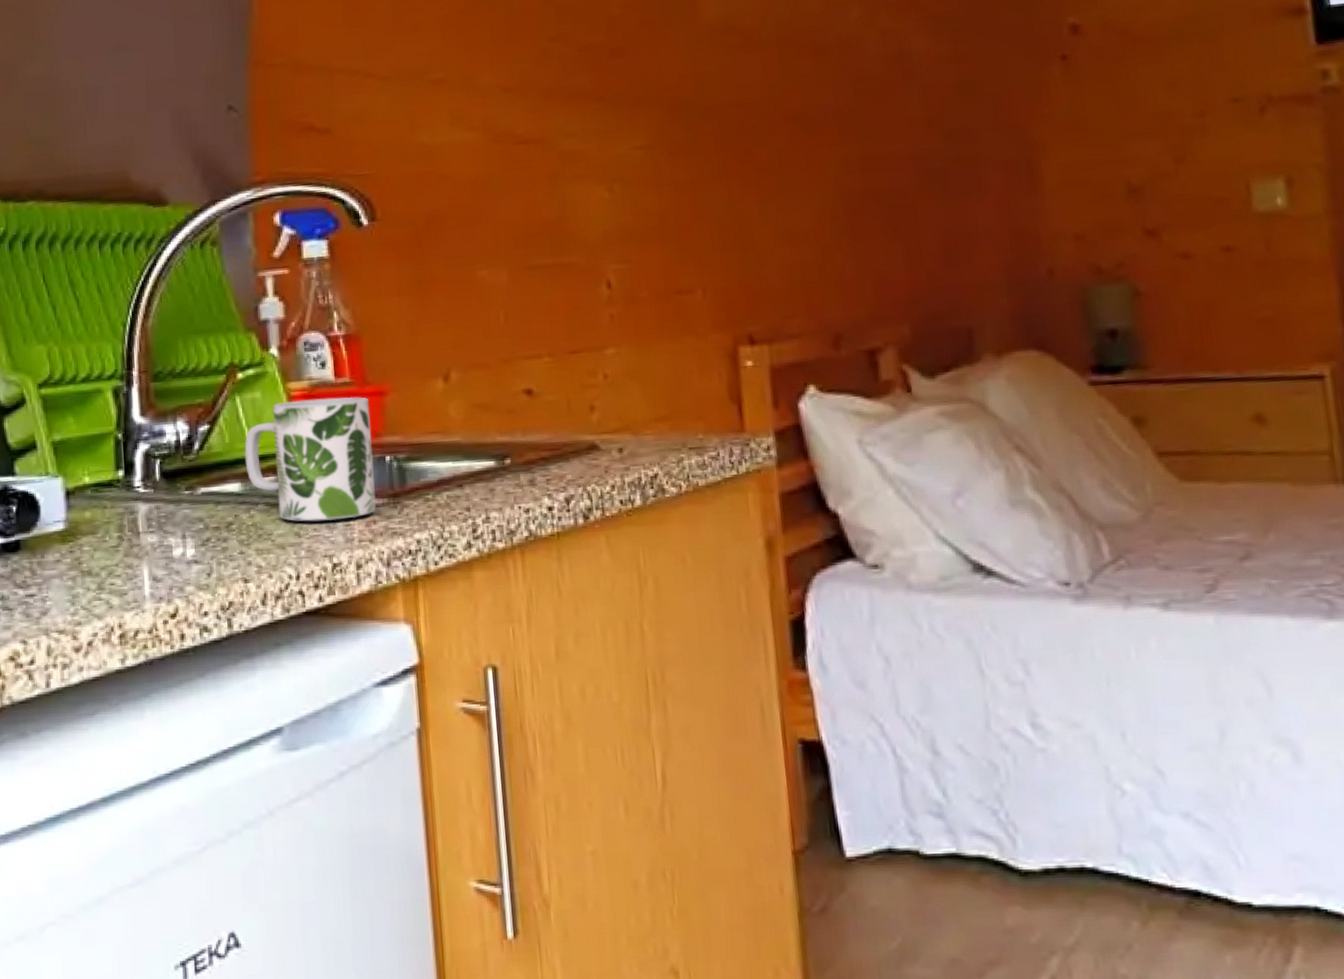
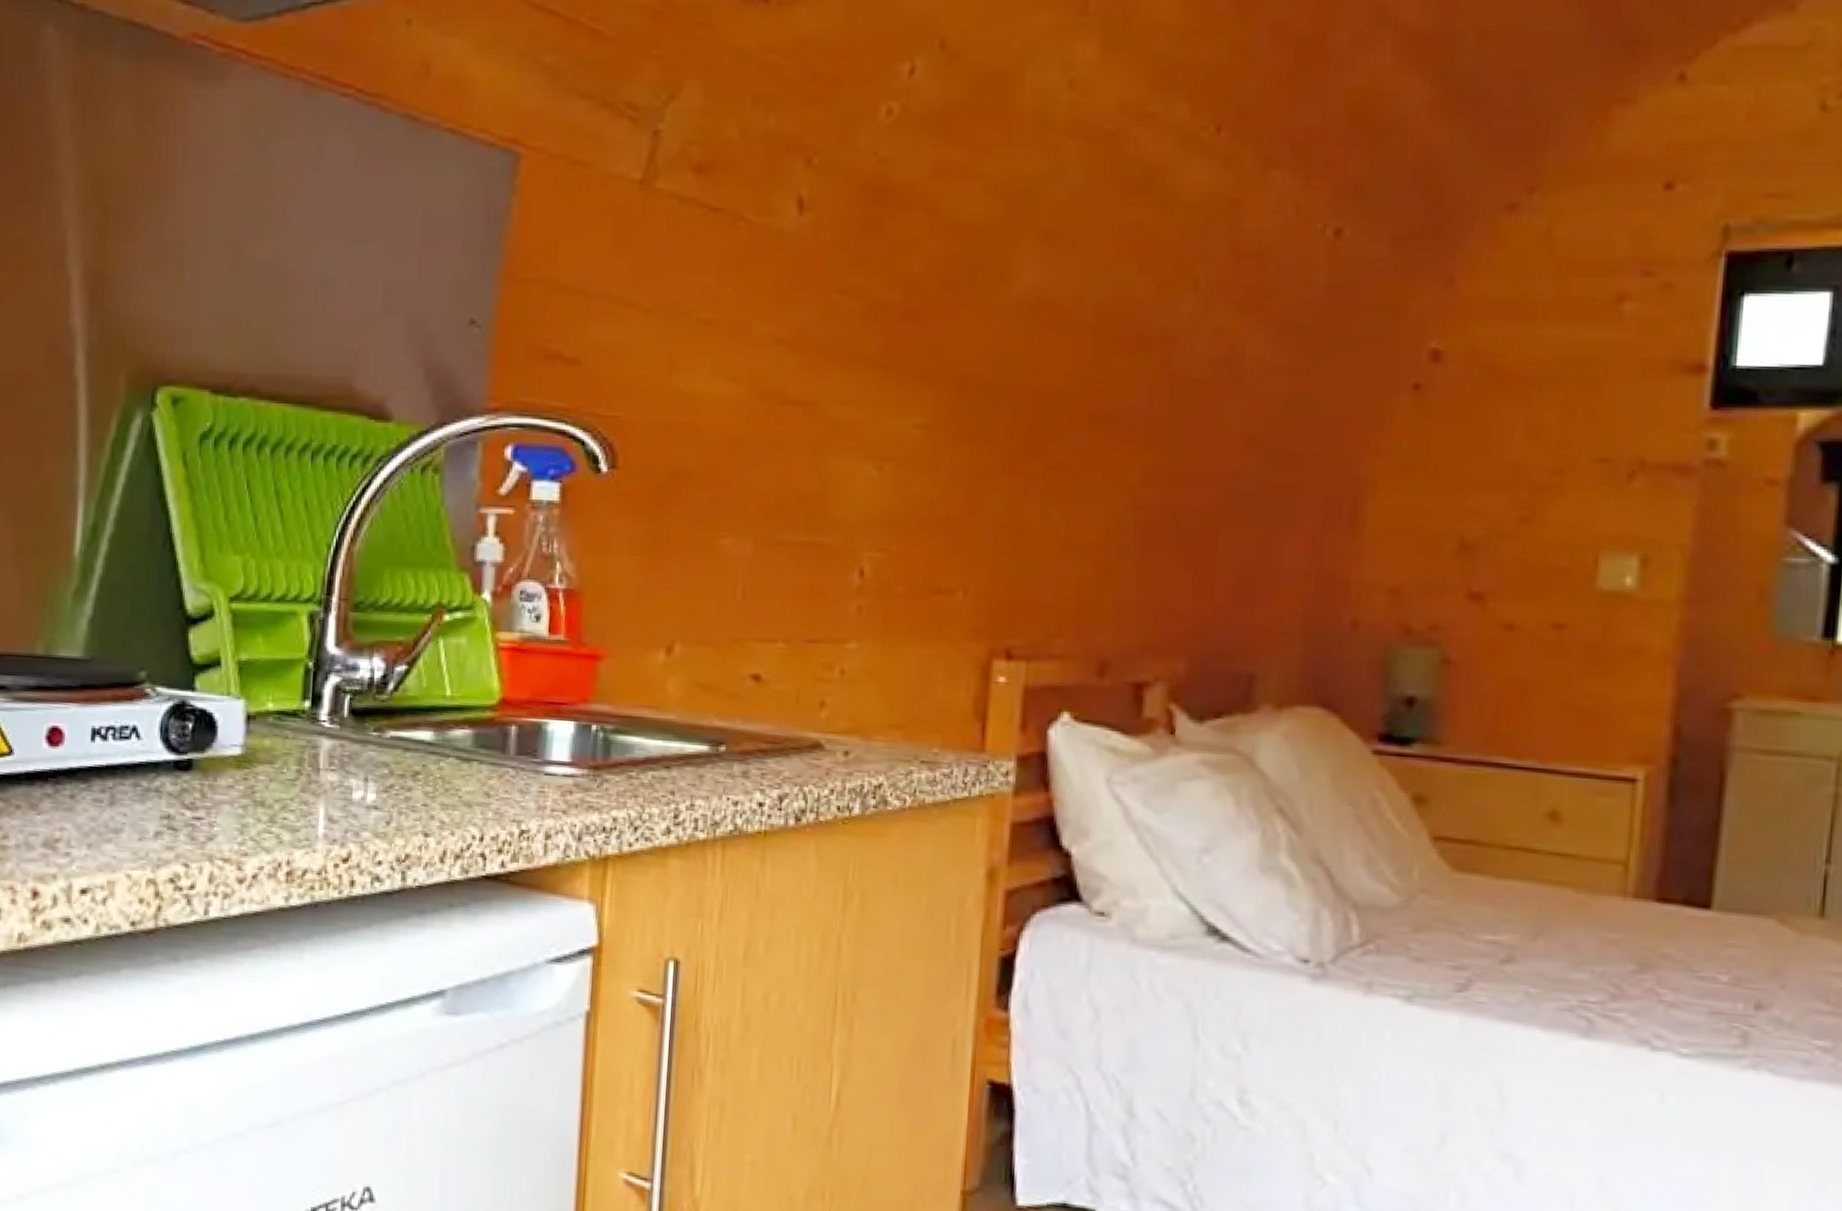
mug: present [244,396,377,522] -> none [441,652,583,785]

